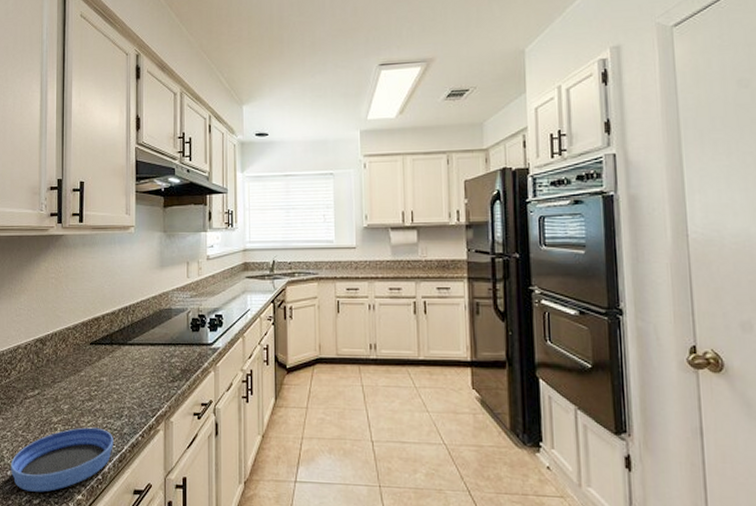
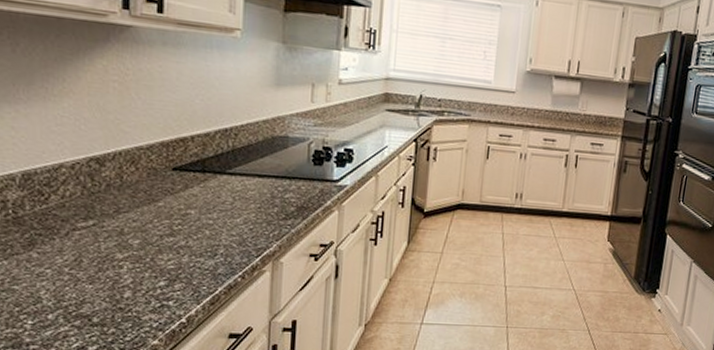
bowl: present [10,427,113,492] -> none [52,266,204,338]

